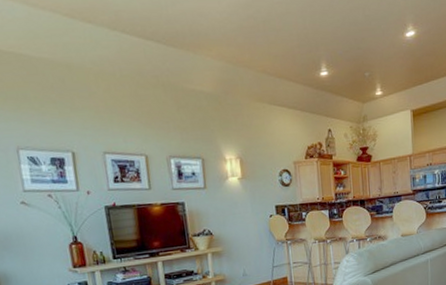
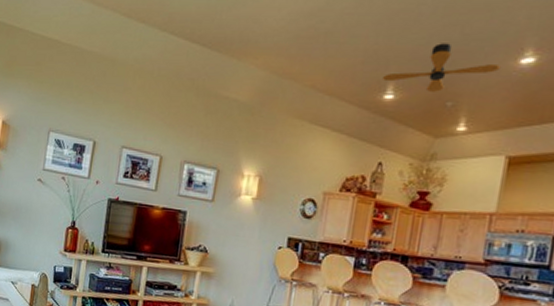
ceiling fan: none [315,24,395,66] -> present [381,43,502,92]

